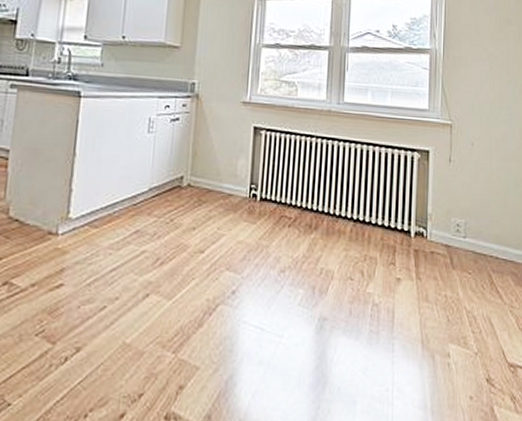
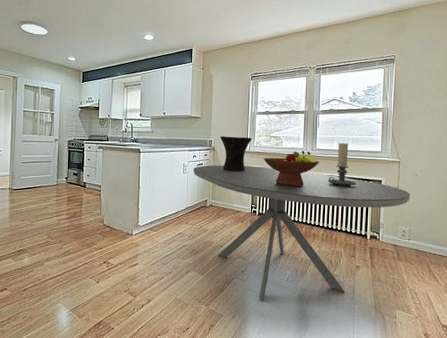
dining table: none [164,121,466,340] -> present [193,165,410,301]
vase: none [208,77,255,133] -> present [220,136,252,172]
fruit bowl: none [269,103,349,158] -> present [263,150,320,187]
candle holder: none [359,94,397,159] -> present [328,142,356,187]

